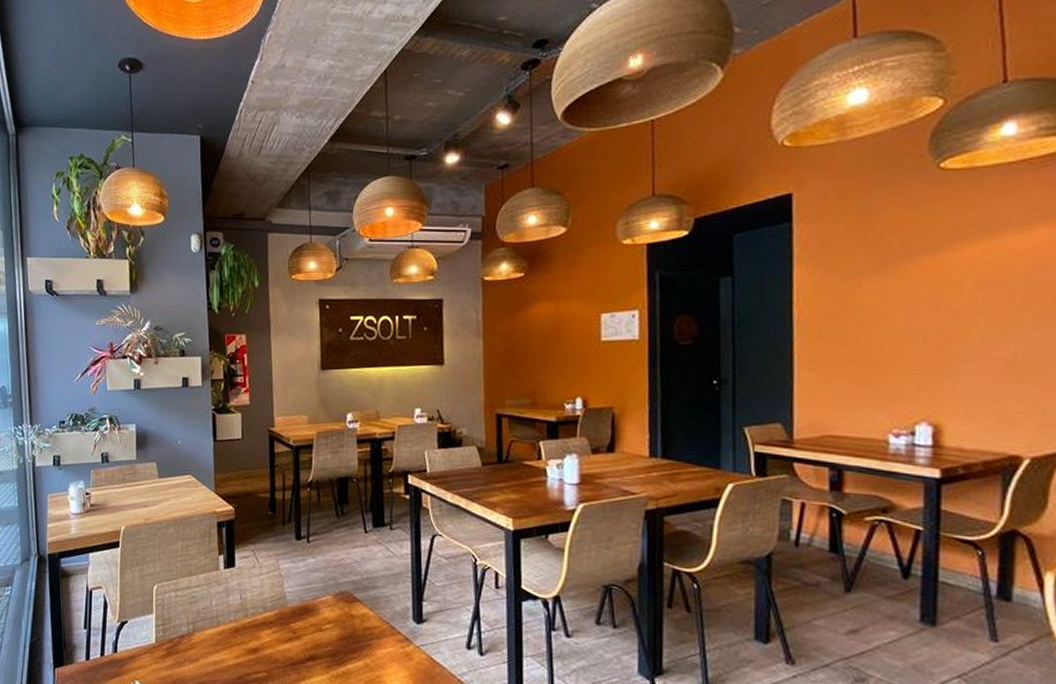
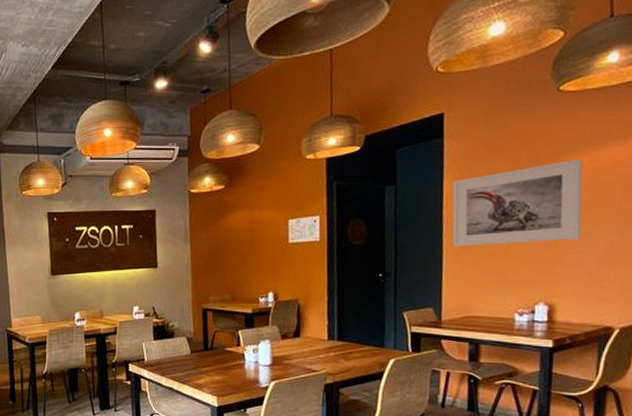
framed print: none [805,249,975,352] -> present [452,159,583,247]

